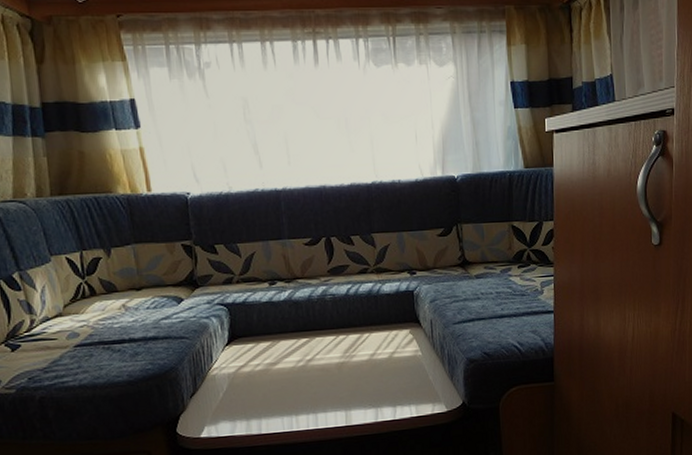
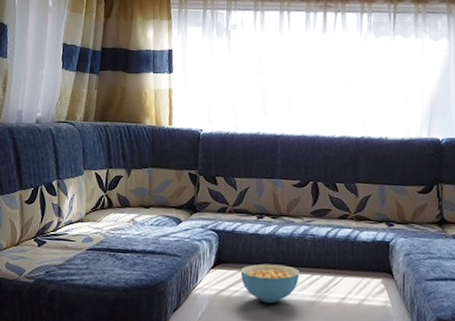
cereal bowl: none [259,330,324,372] -> present [240,263,300,304]

